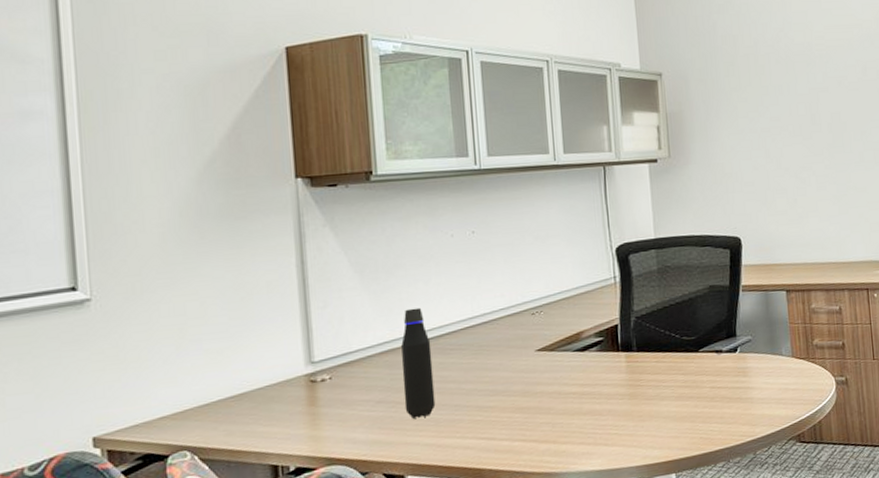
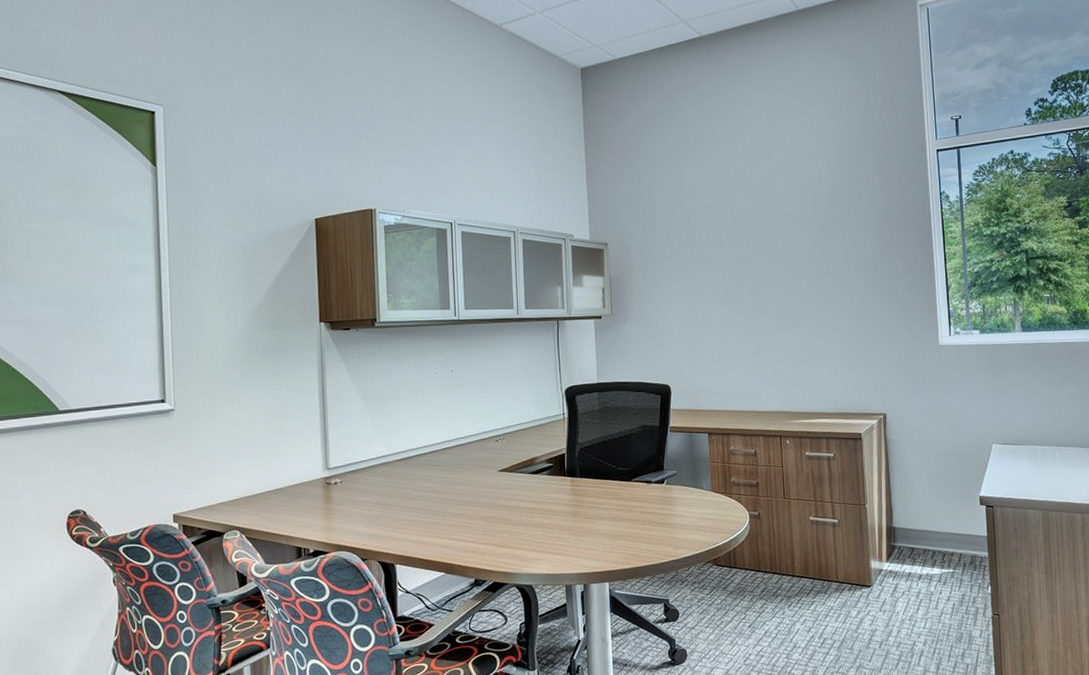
water bottle: present [401,307,436,419] -> none [394,430,419,519]

